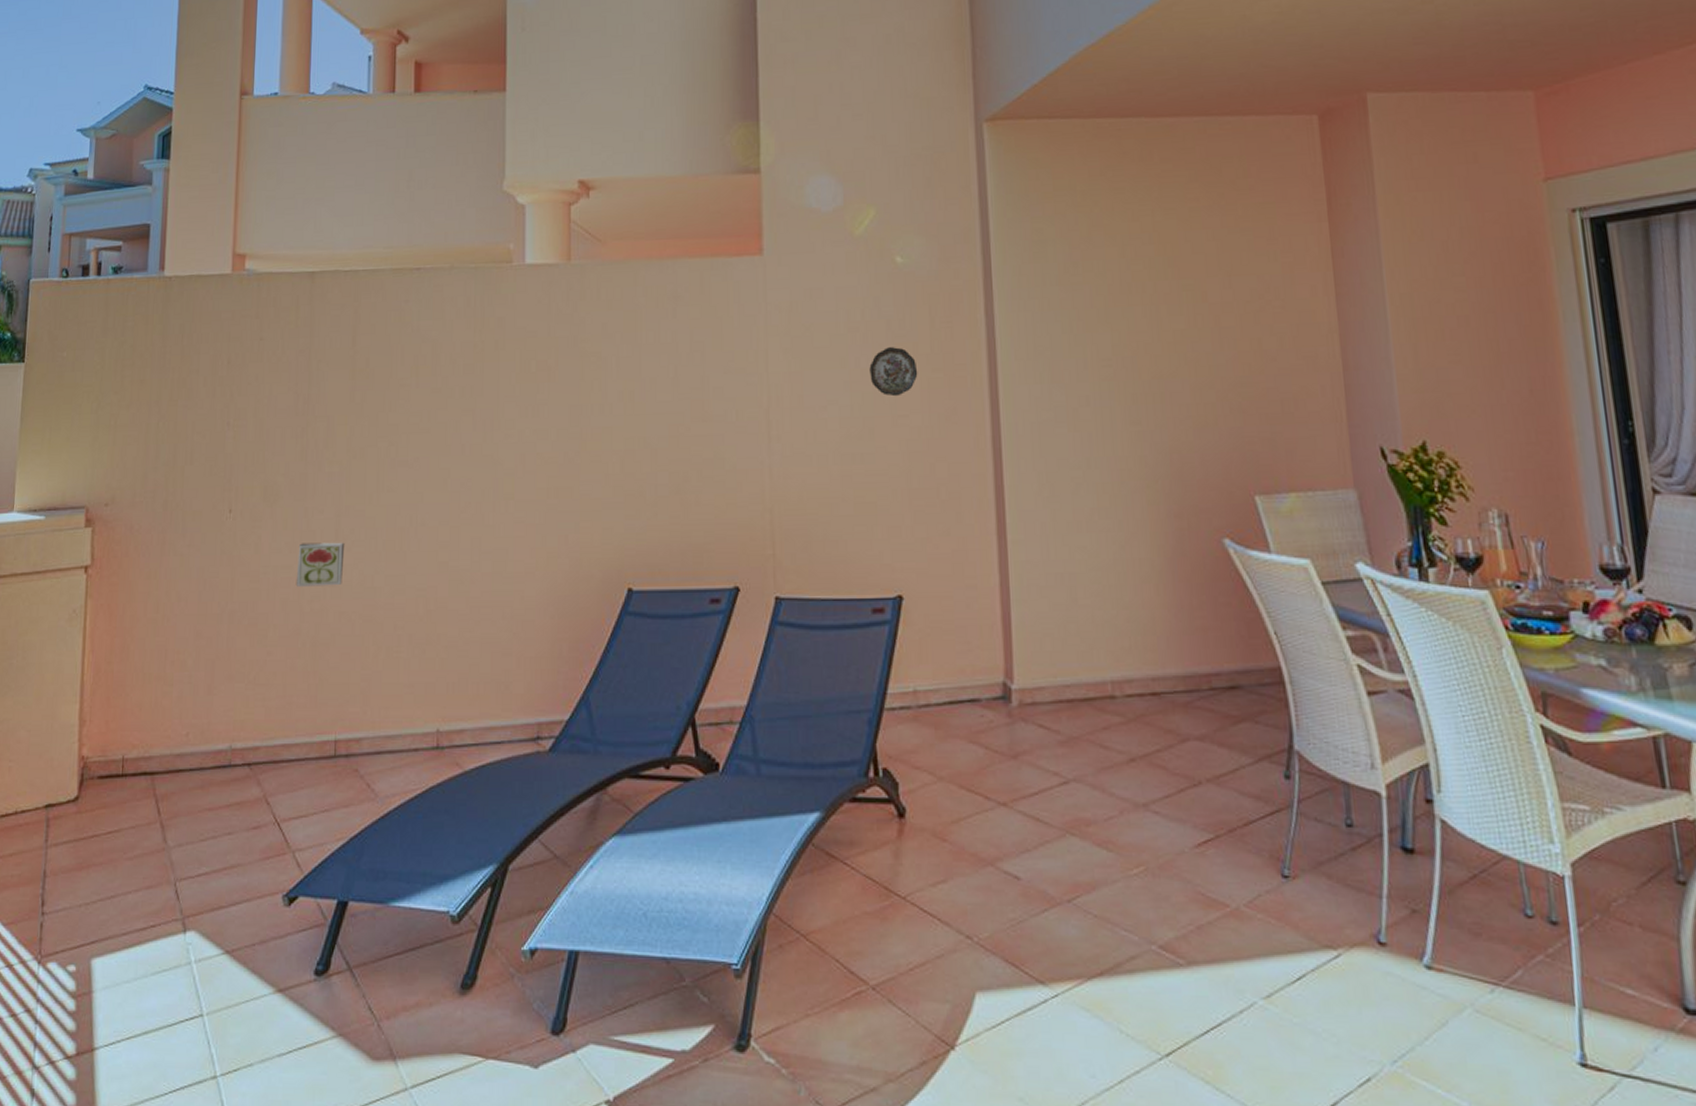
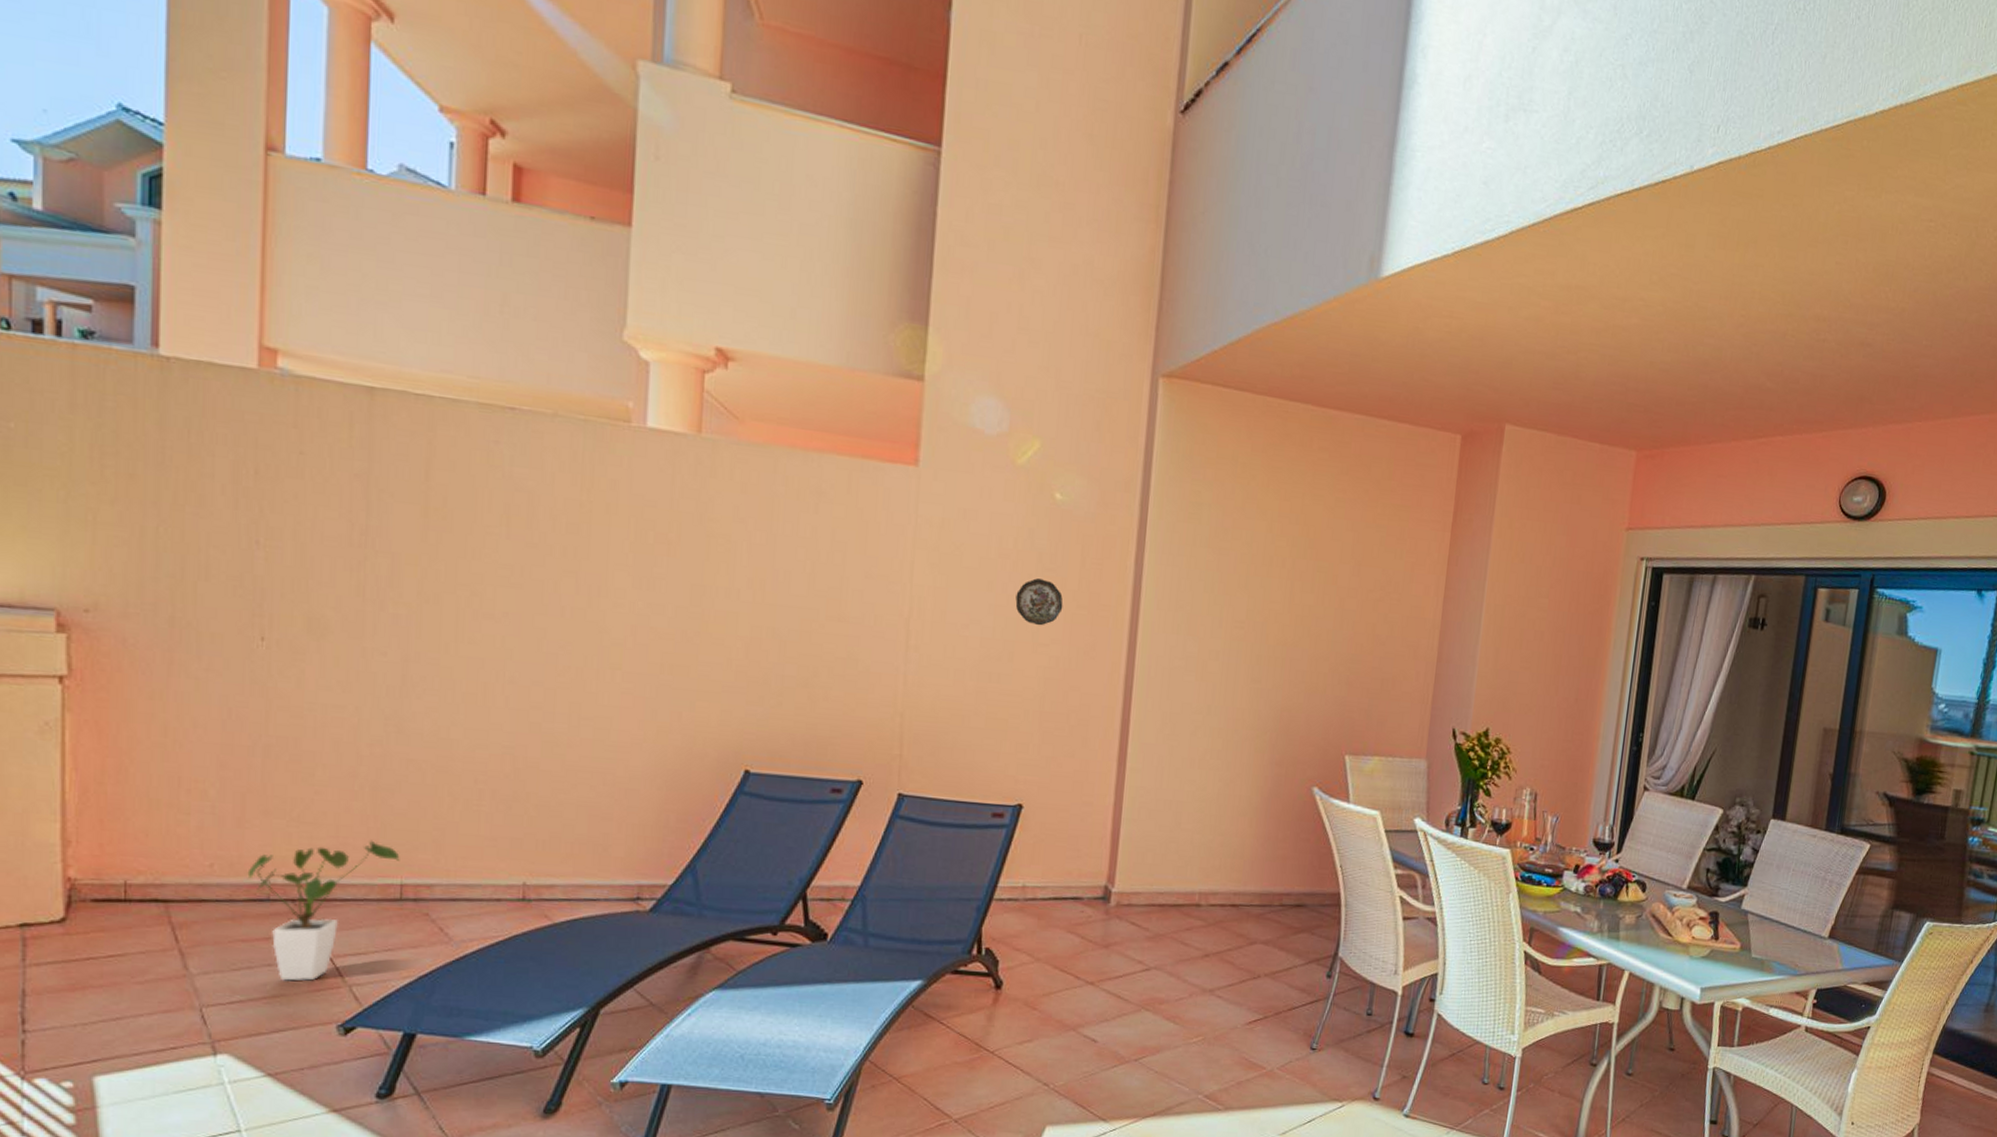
house plant: none [214,697,334,850] -> present [247,840,400,981]
decorative tile: present [295,542,345,587] -> none [351,684,414,733]

